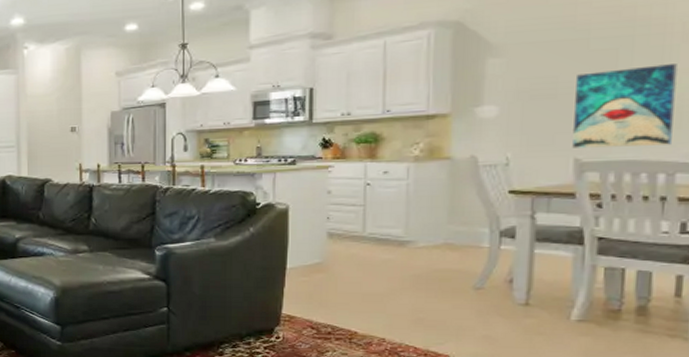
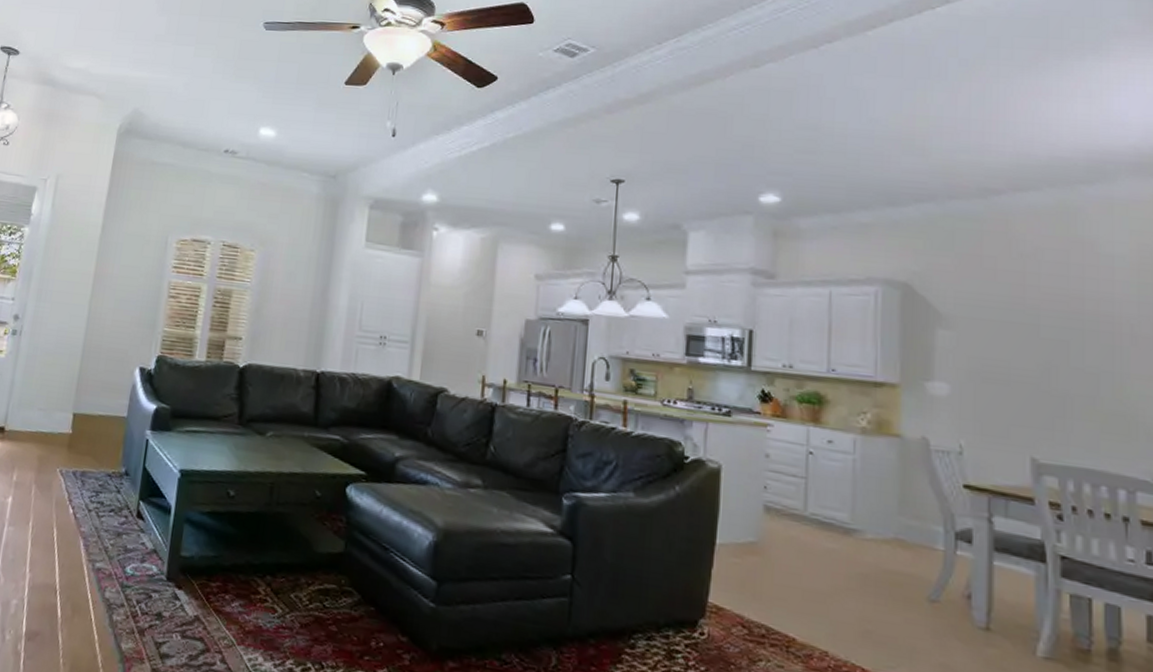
wall art: present [572,64,677,148] -> none [1028,362,1129,458]

